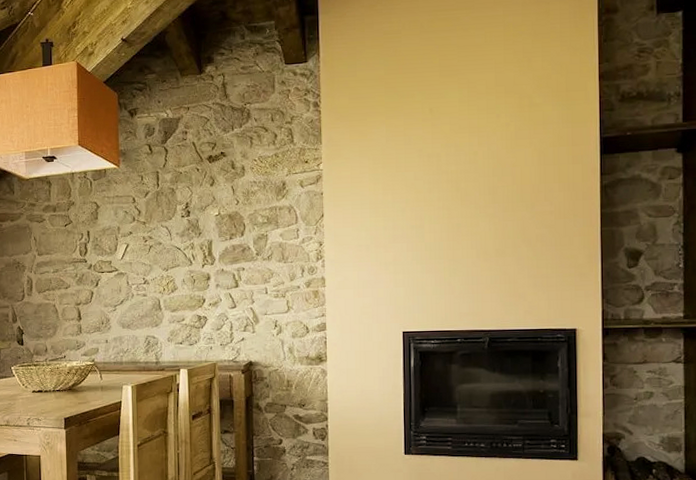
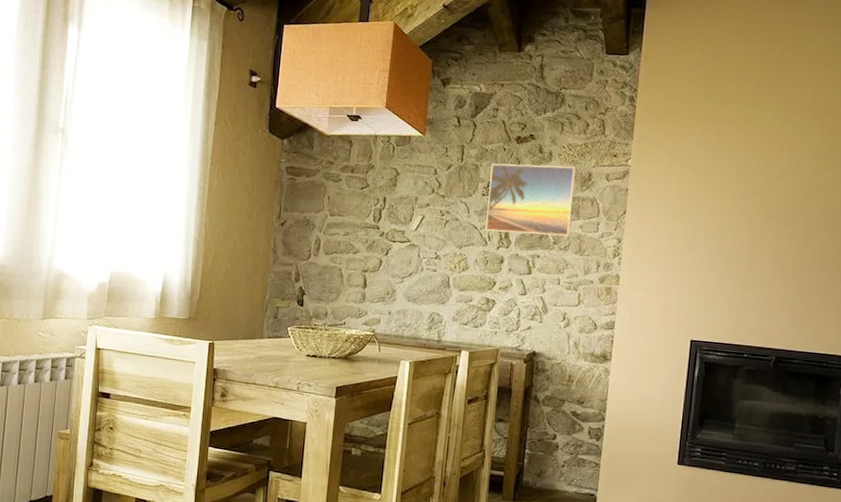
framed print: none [187,177,271,251] -> present [485,163,576,237]

